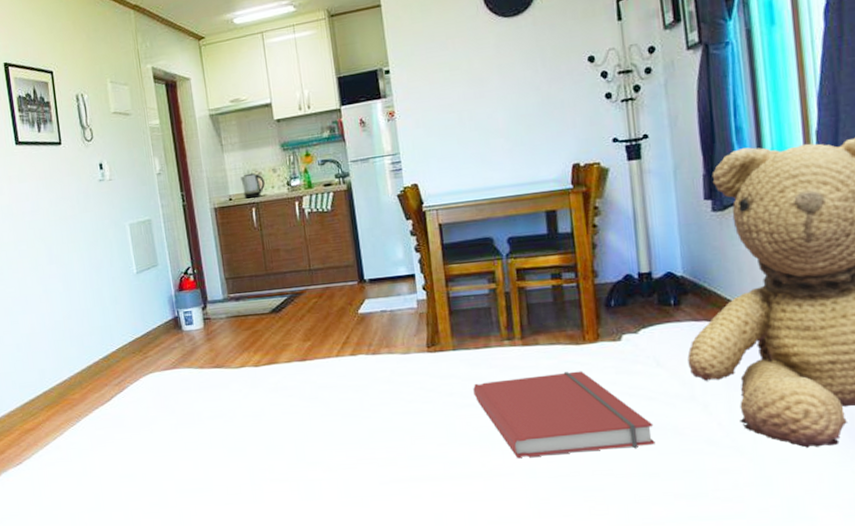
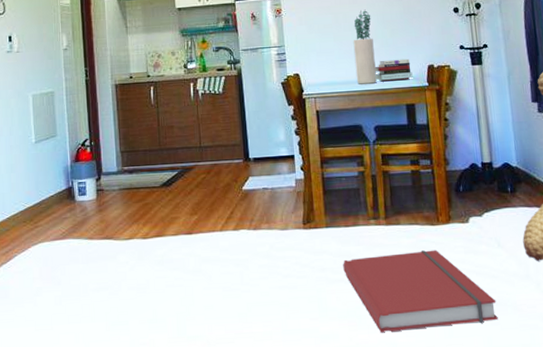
kettle: present [240,173,265,199] -> none [142,54,164,78]
vase: none [480,103,510,192] -> present [353,9,377,85]
books: none [507,158,554,187] -> present [374,58,413,82]

